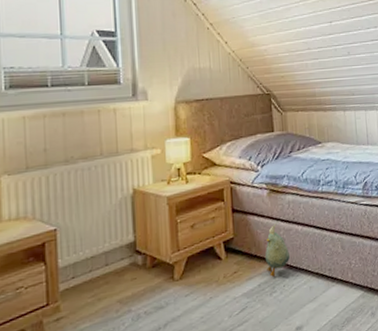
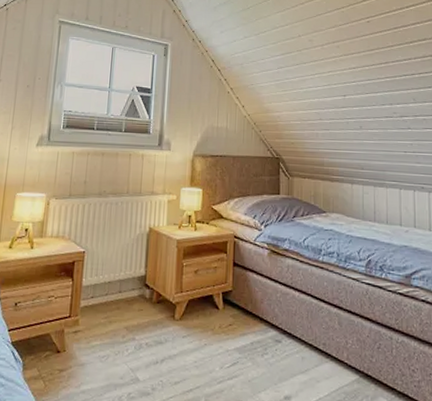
plush toy: present [265,222,290,278] -> none [260,283,284,339]

